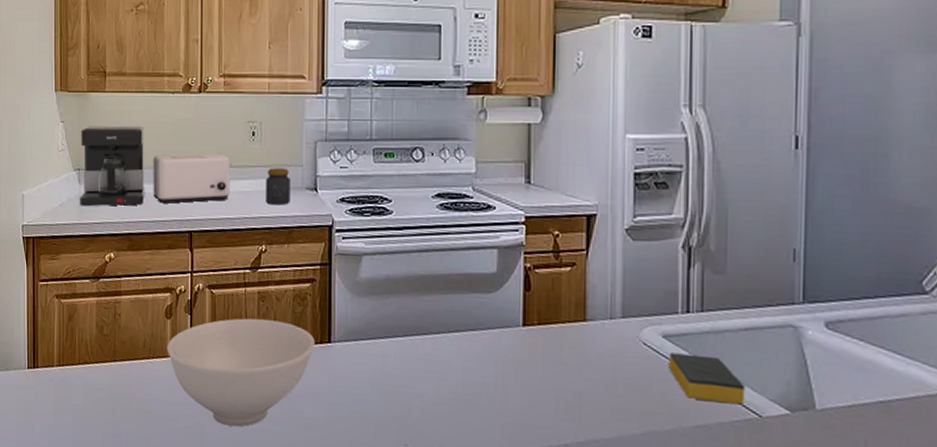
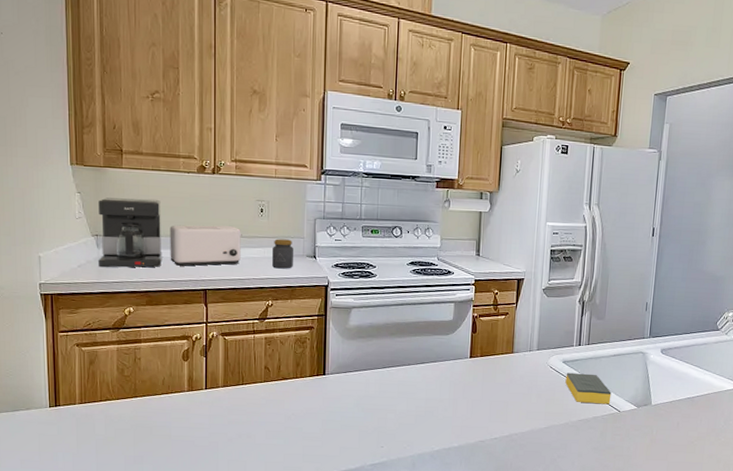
bowl: present [167,318,315,427] -> none [184,358,312,443]

